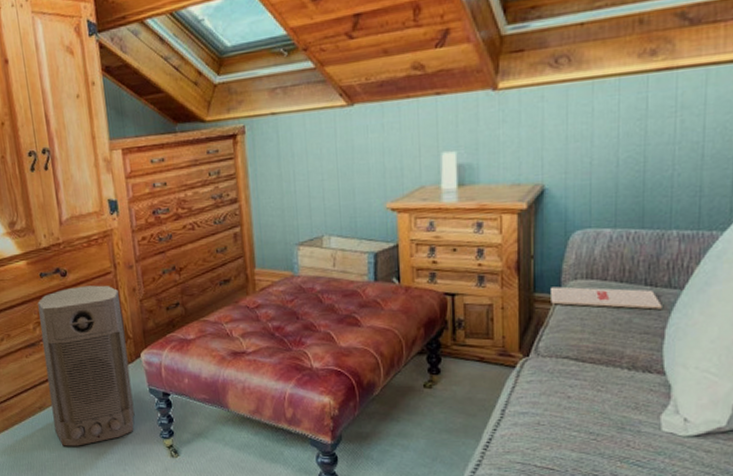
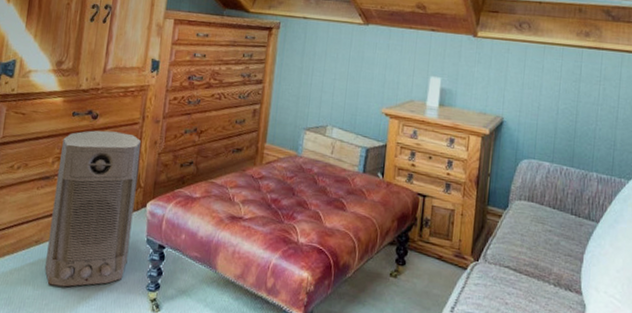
magazine: present [551,286,662,310] -> none [500,203,583,237]

